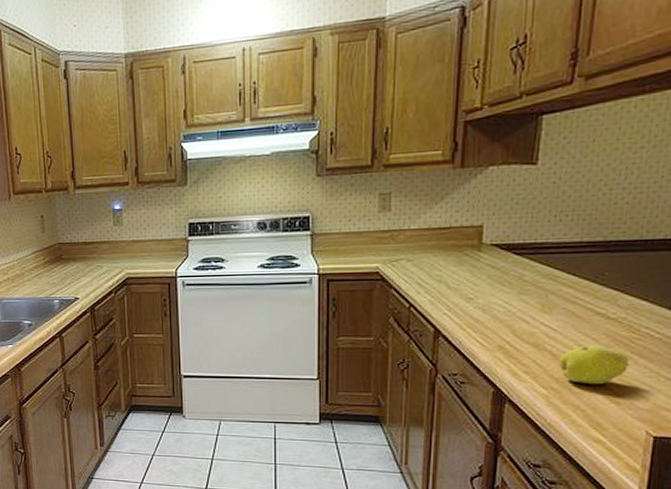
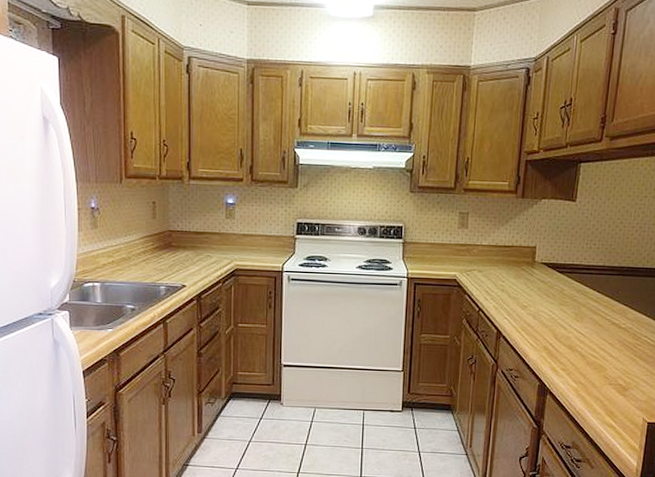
fruit: present [559,344,630,385] -> none [586,348,634,381]

